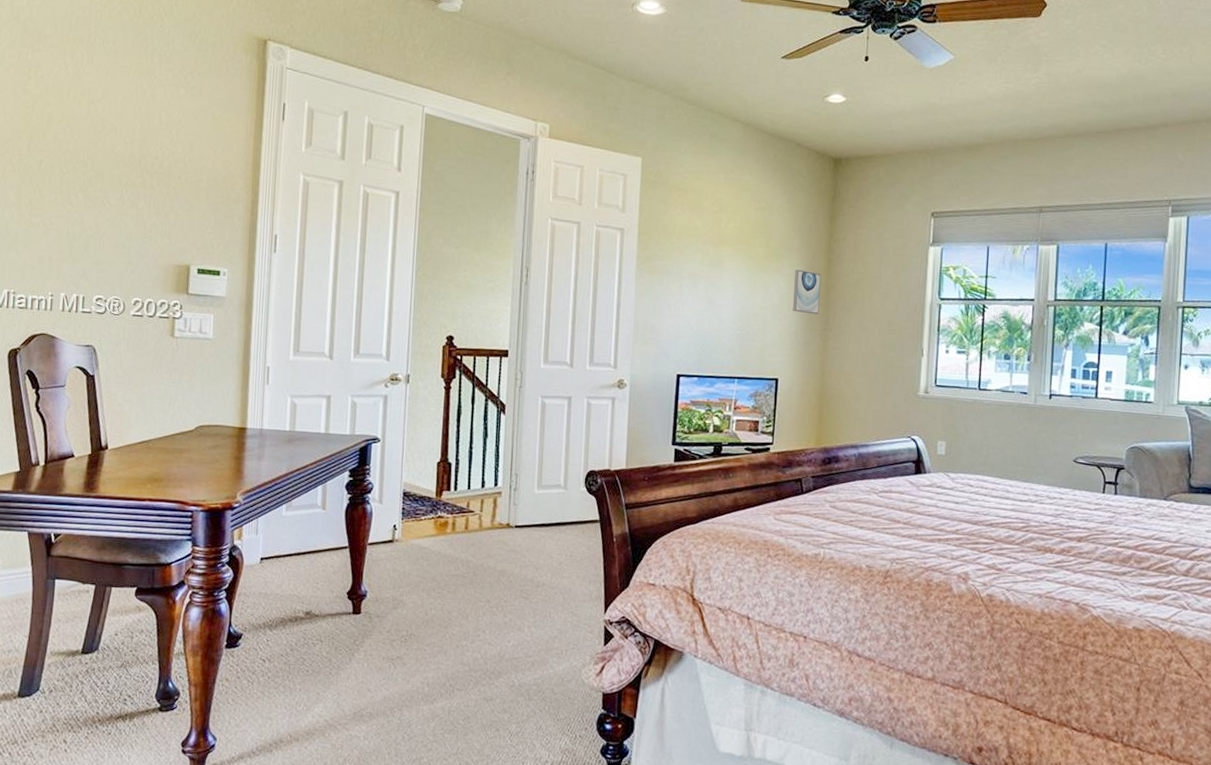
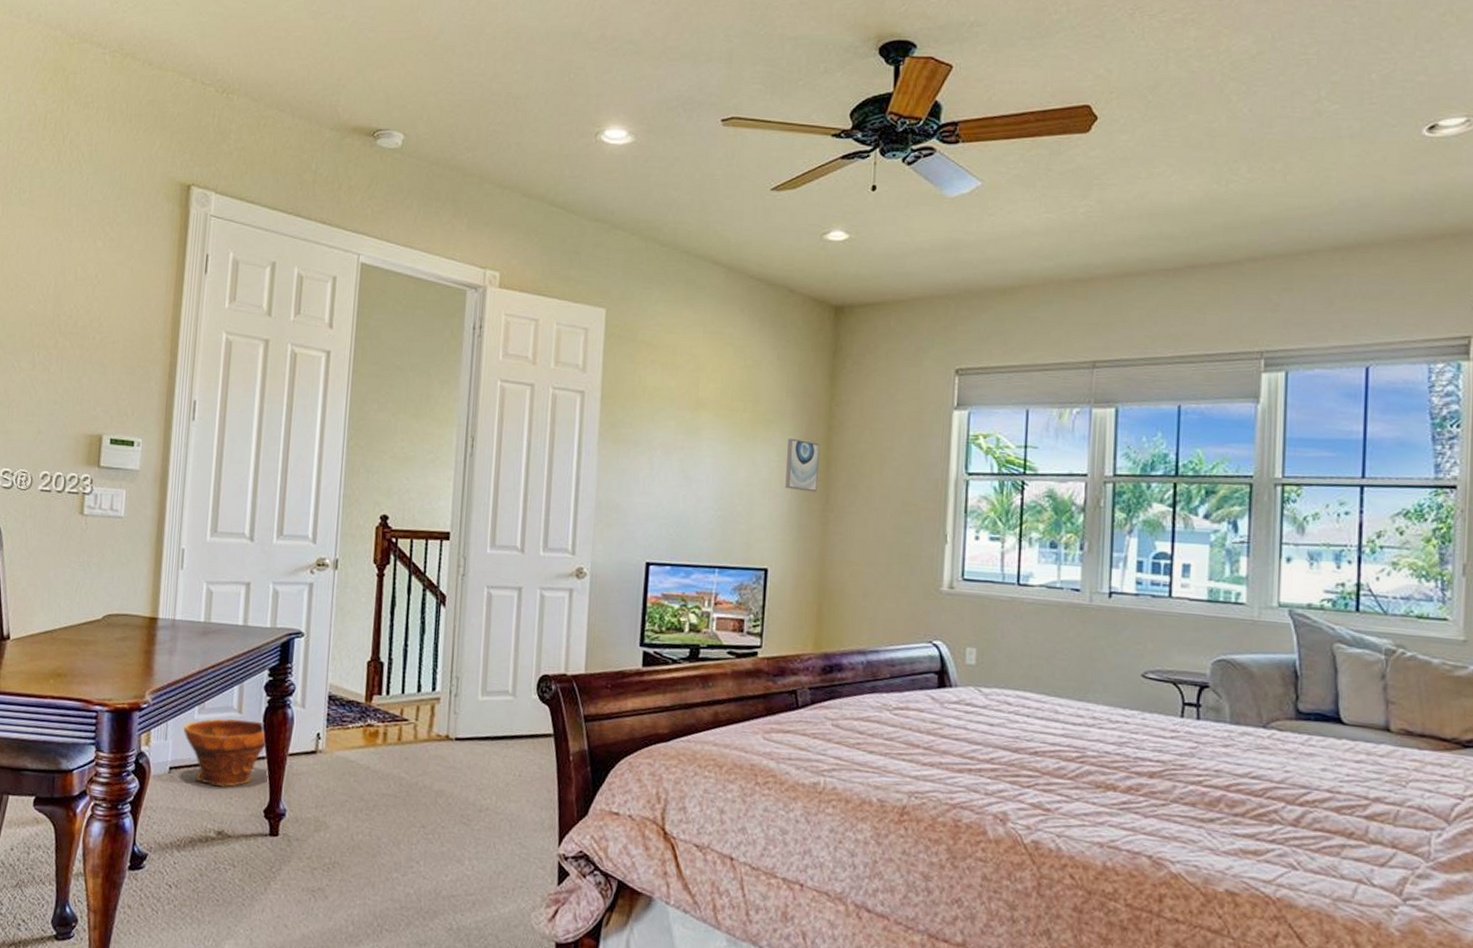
planter: none [272,514,349,574] -> present [183,718,267,787]

